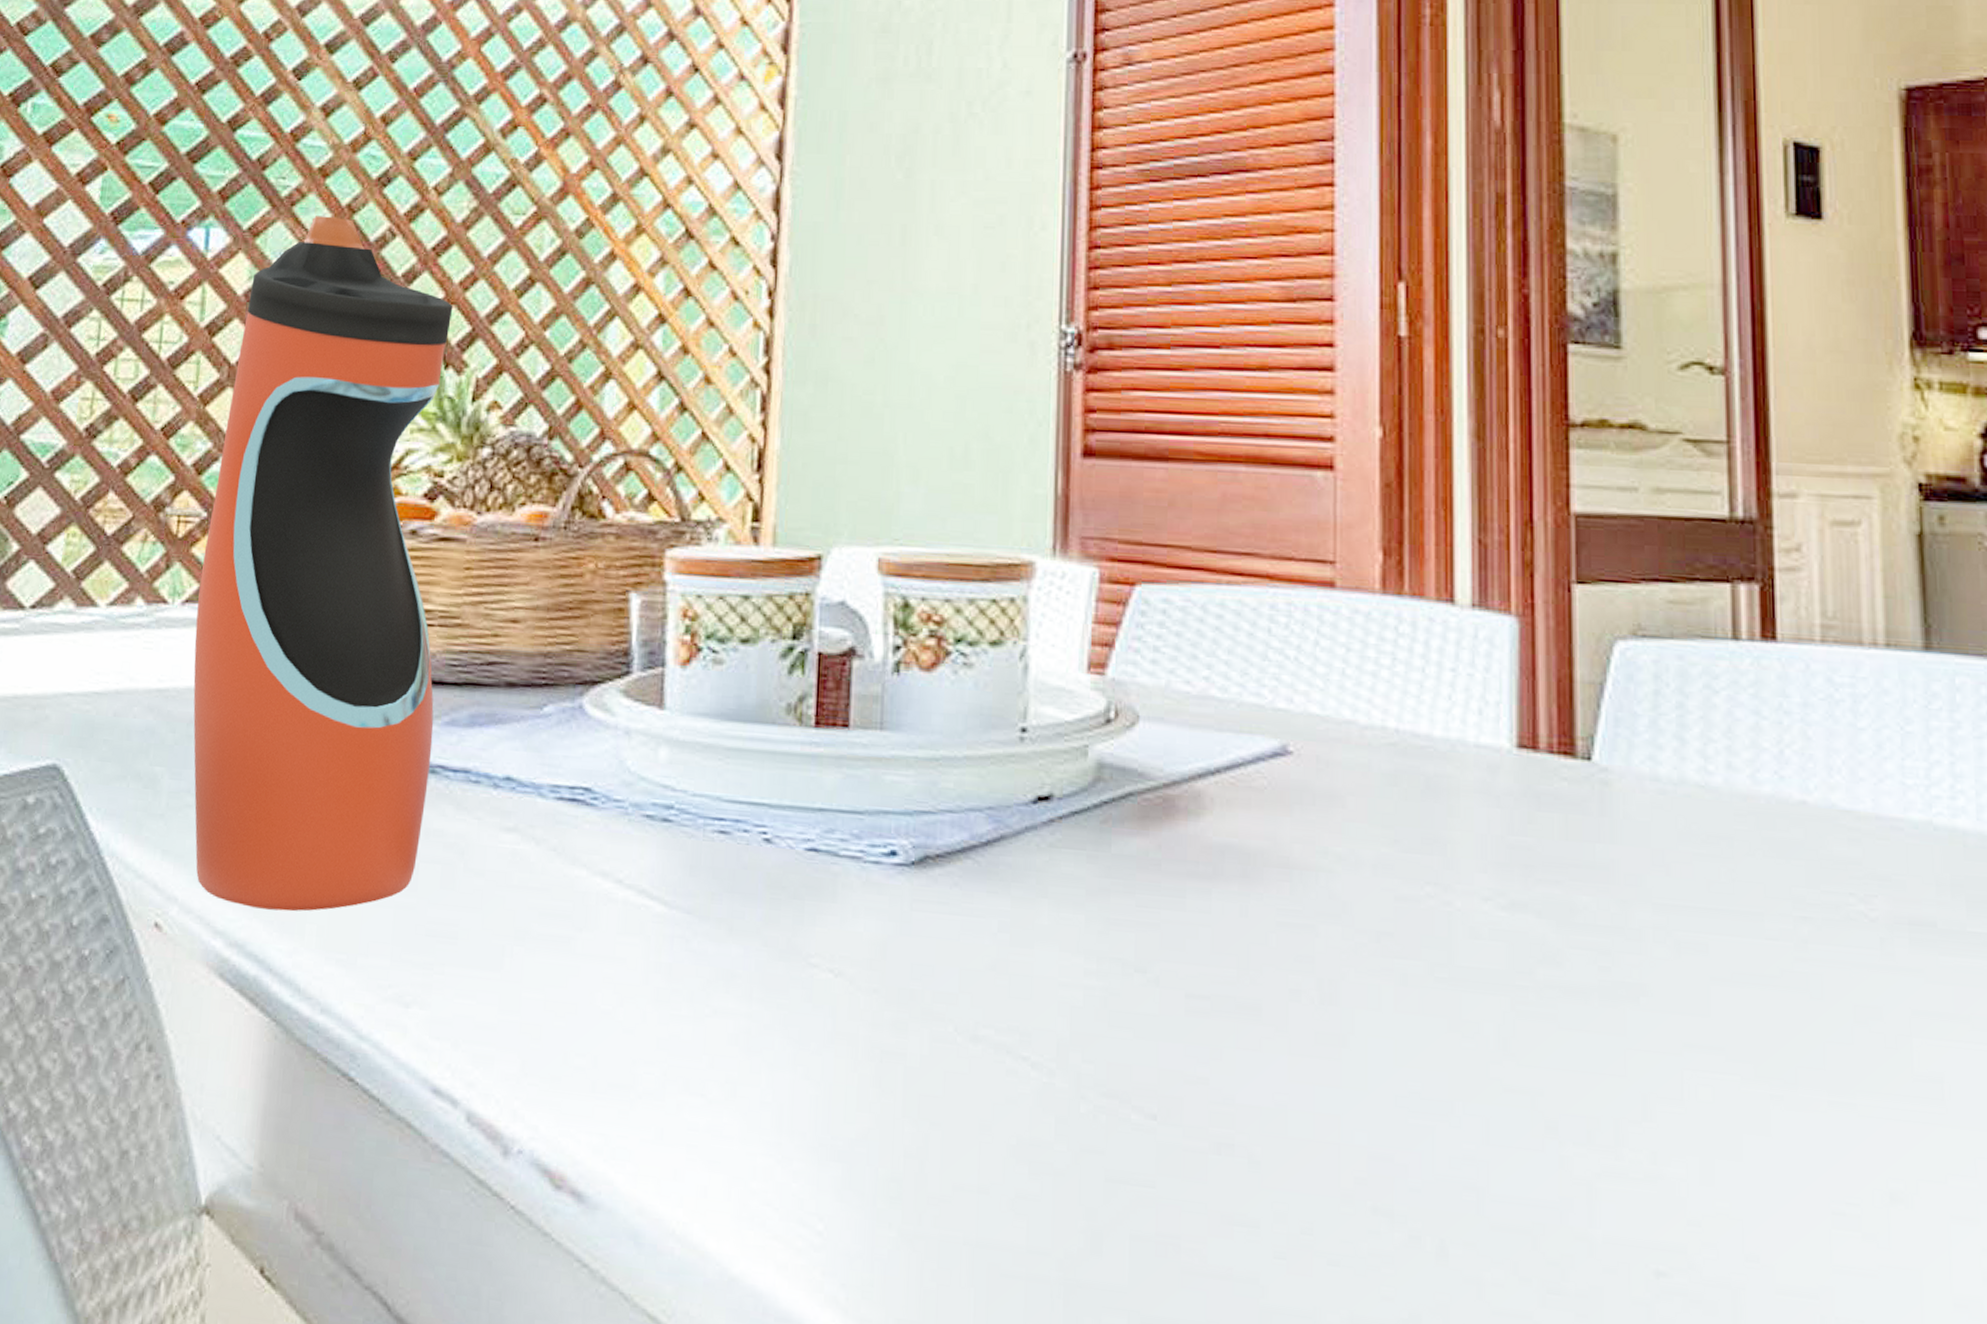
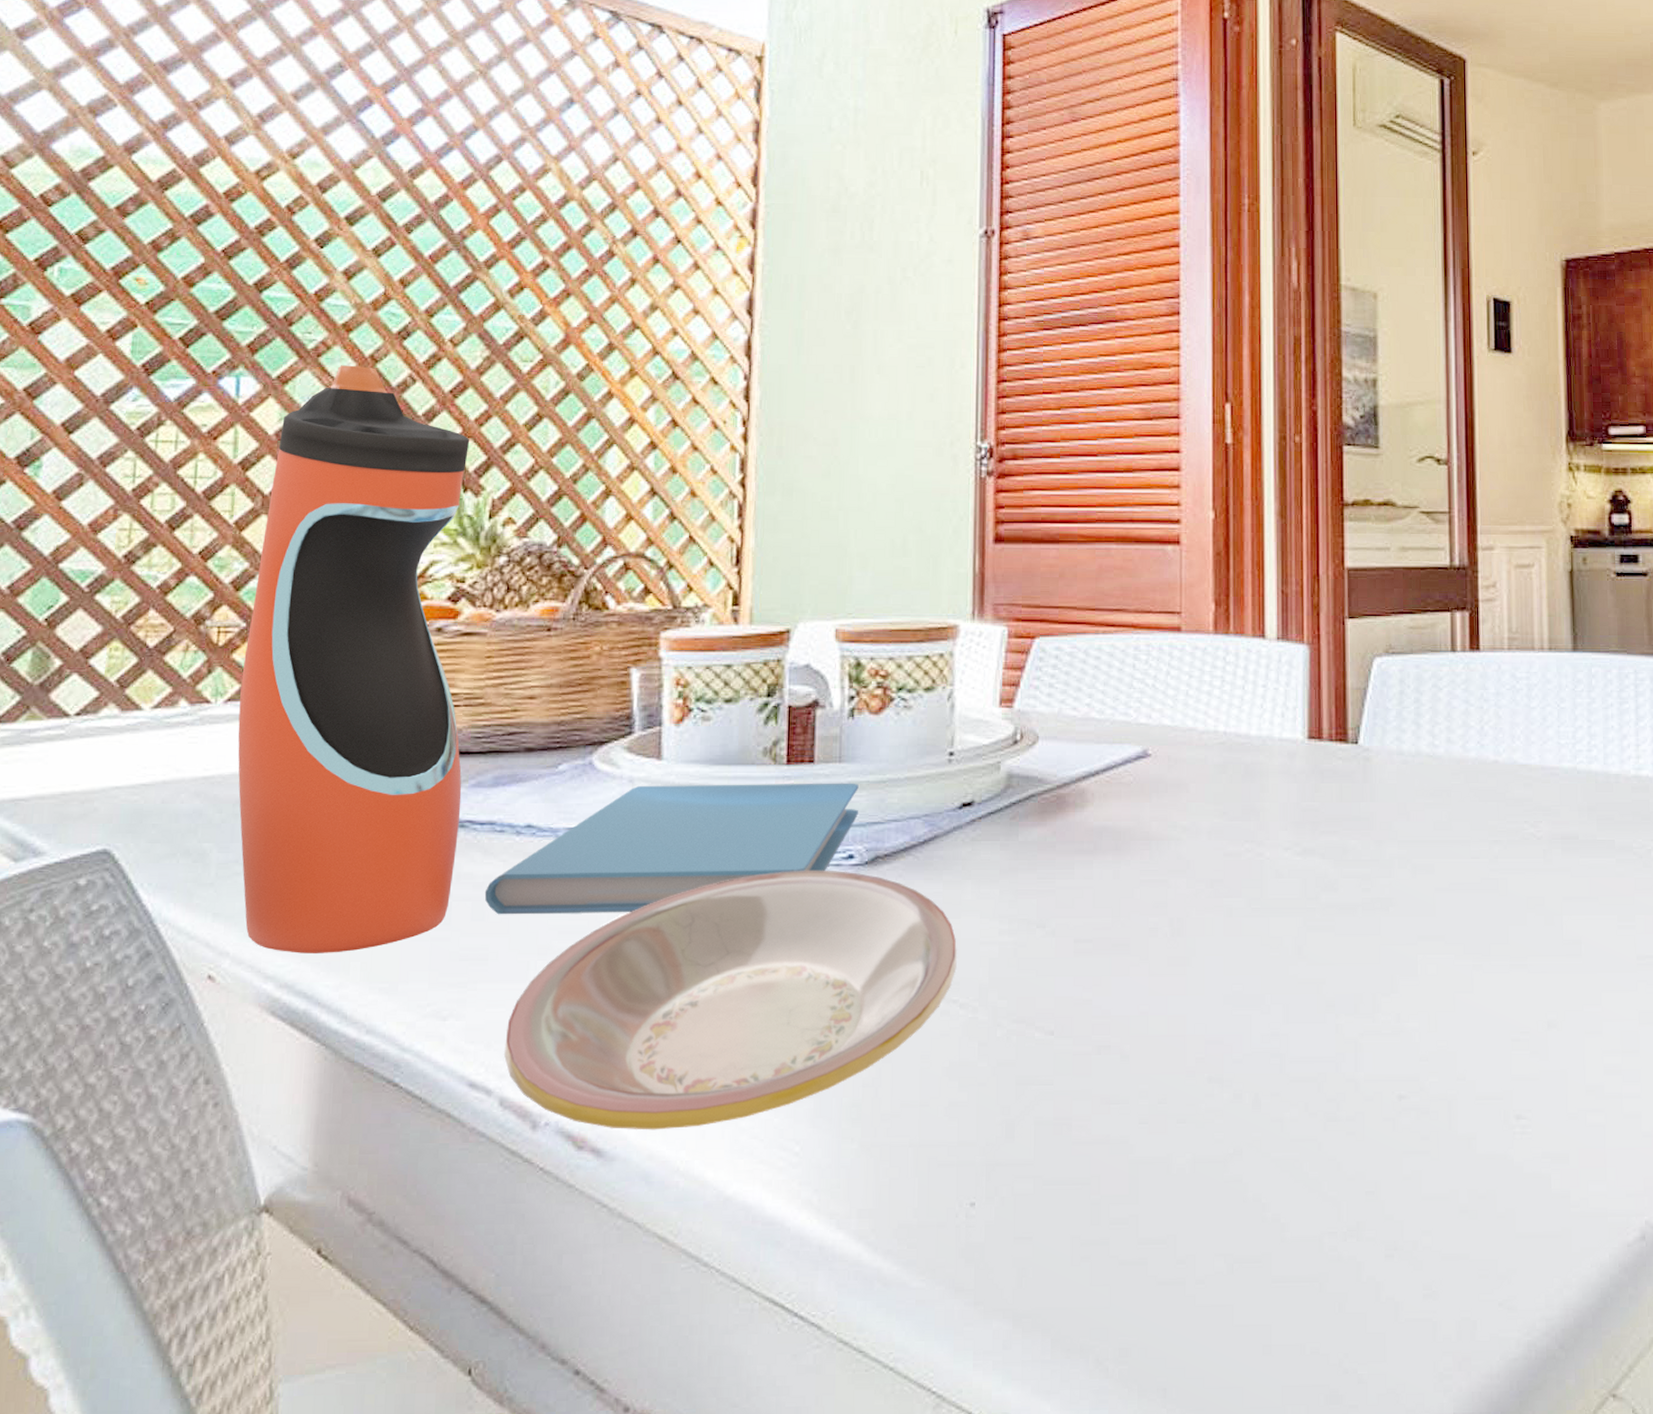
book: none [456,739,905,898] -> present [484,783,859,915]
plate: none [472,864,1030,1180] -> present [503,871,958,1130]

